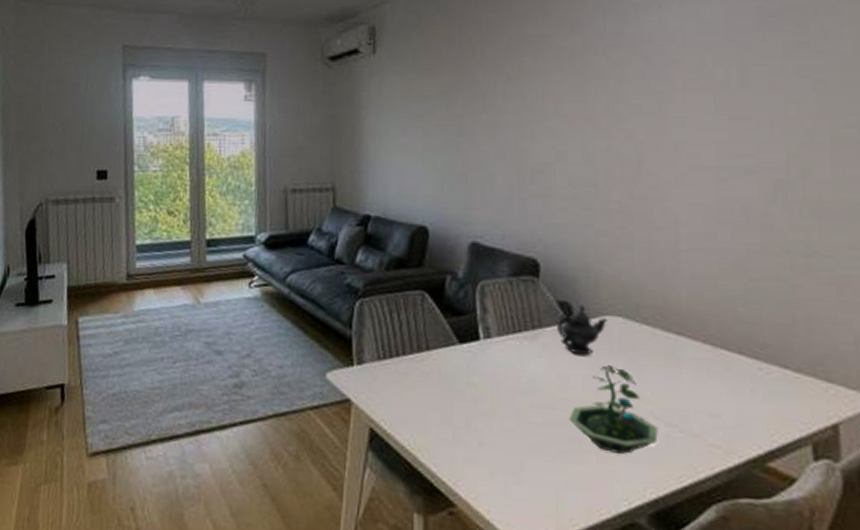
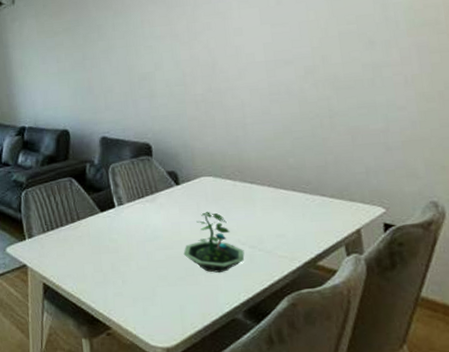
teapot: present [557,304,607,356] -> none [168,171,202,208]

